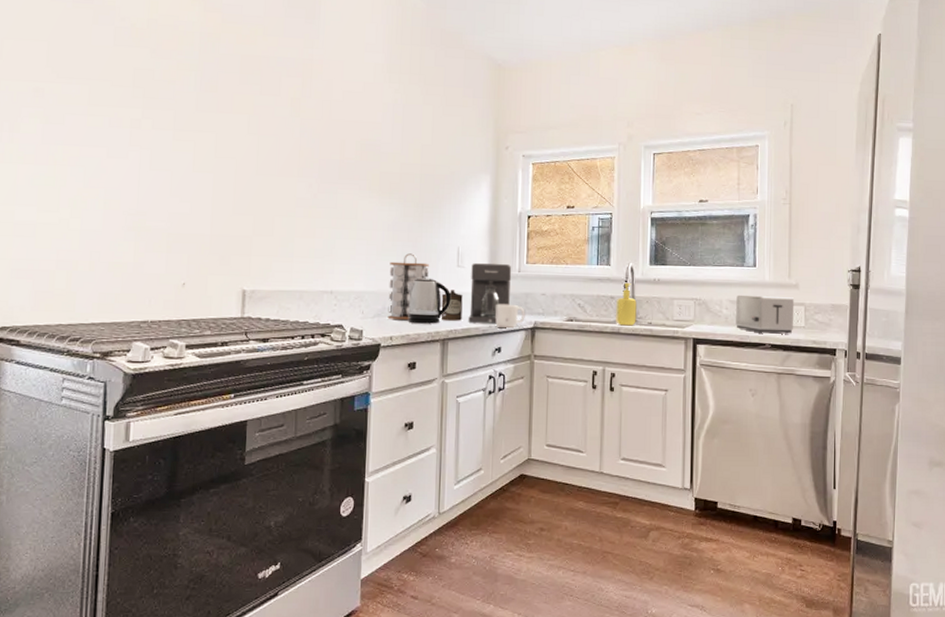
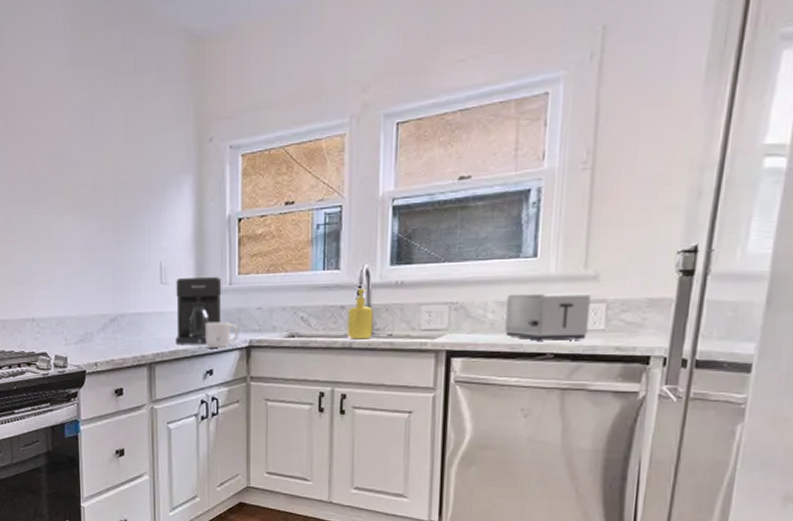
spice rack: present [387,253,430,321] -> none [89,273,132,346]
kettle: present [408,277,452,324] -> none [109,298,156,348]
canister: present [441,290,463,321] -> none [145,309,169,343]

